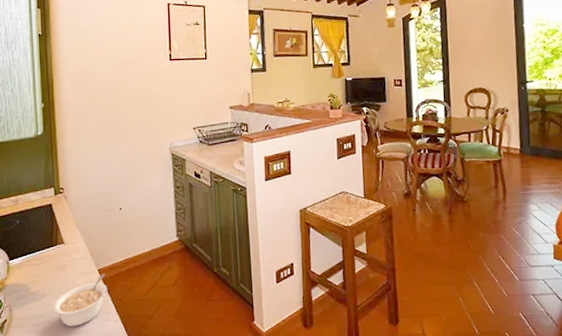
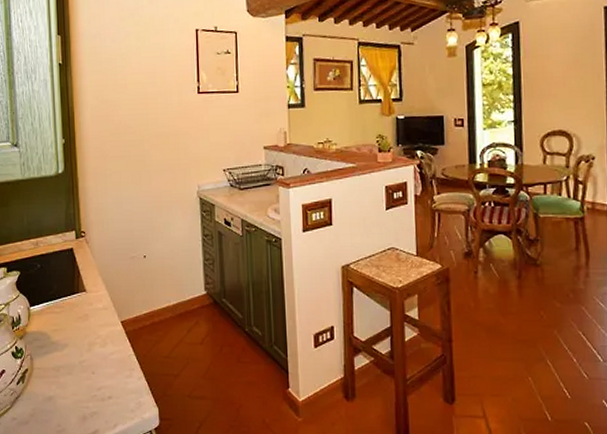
legume: present [53,273,108,327] -> none [75,325,131,381]

